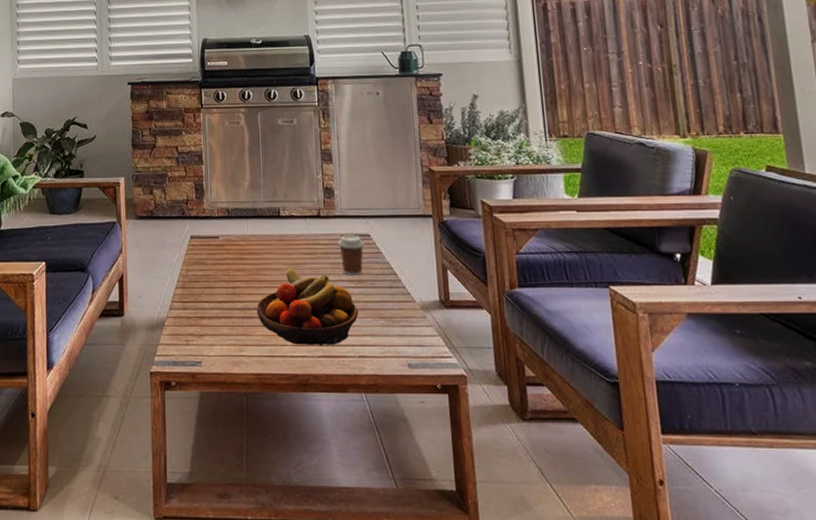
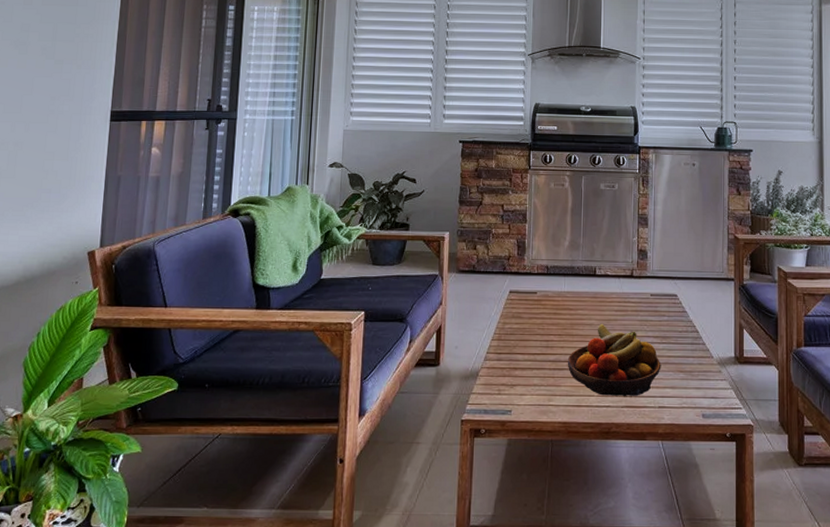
coffee cup: present [337,235,364,276] -> none [647,294,671,332]

